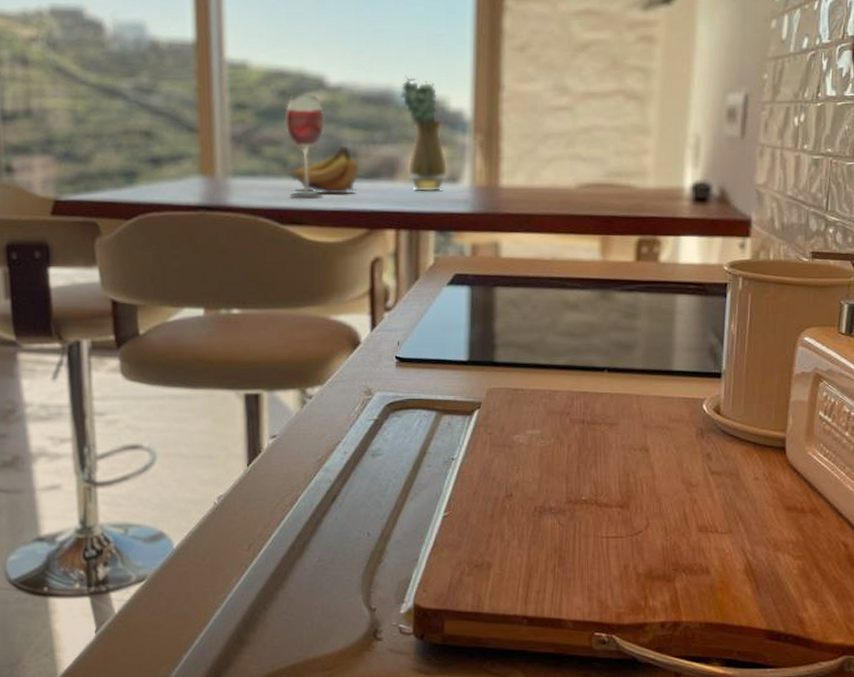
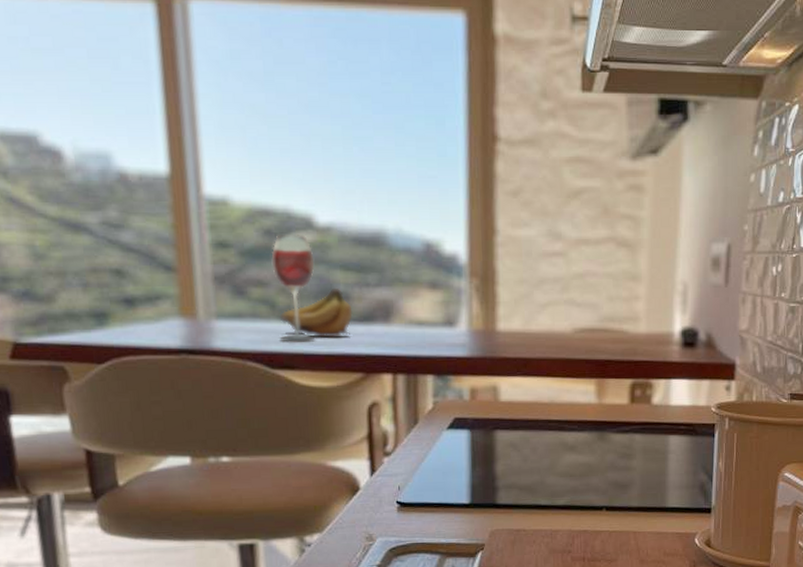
vase: present [400,75,448,191] -> none [393,217,445,335]

